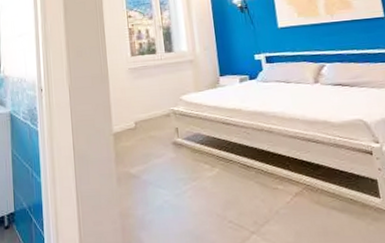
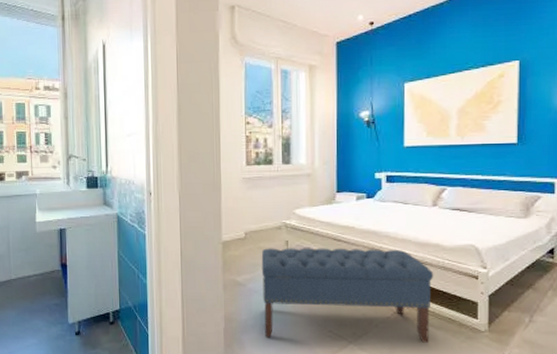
bench: none [153,129,334,232] -> present [261,248,434,343]

